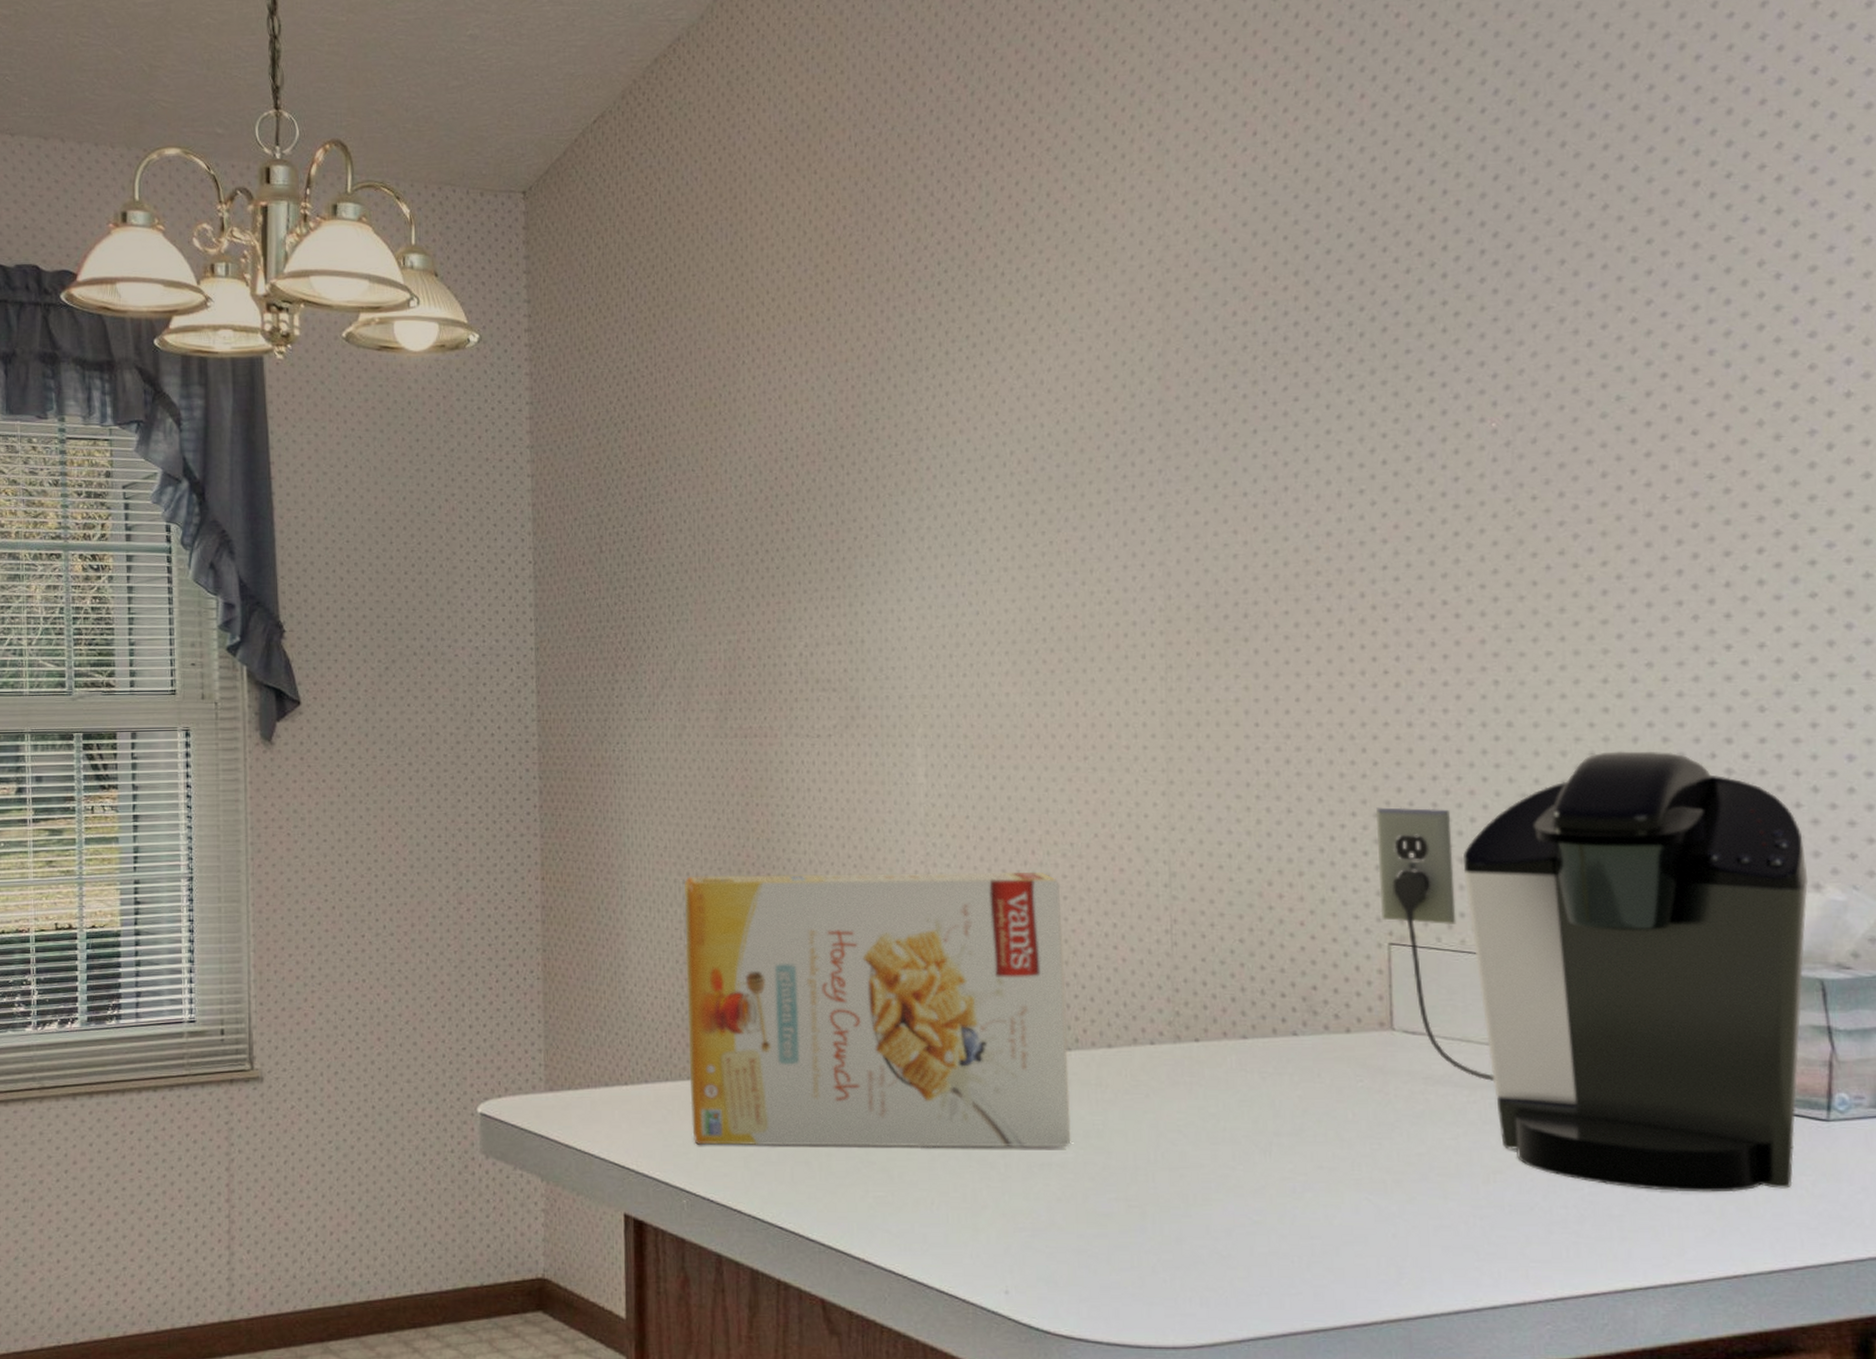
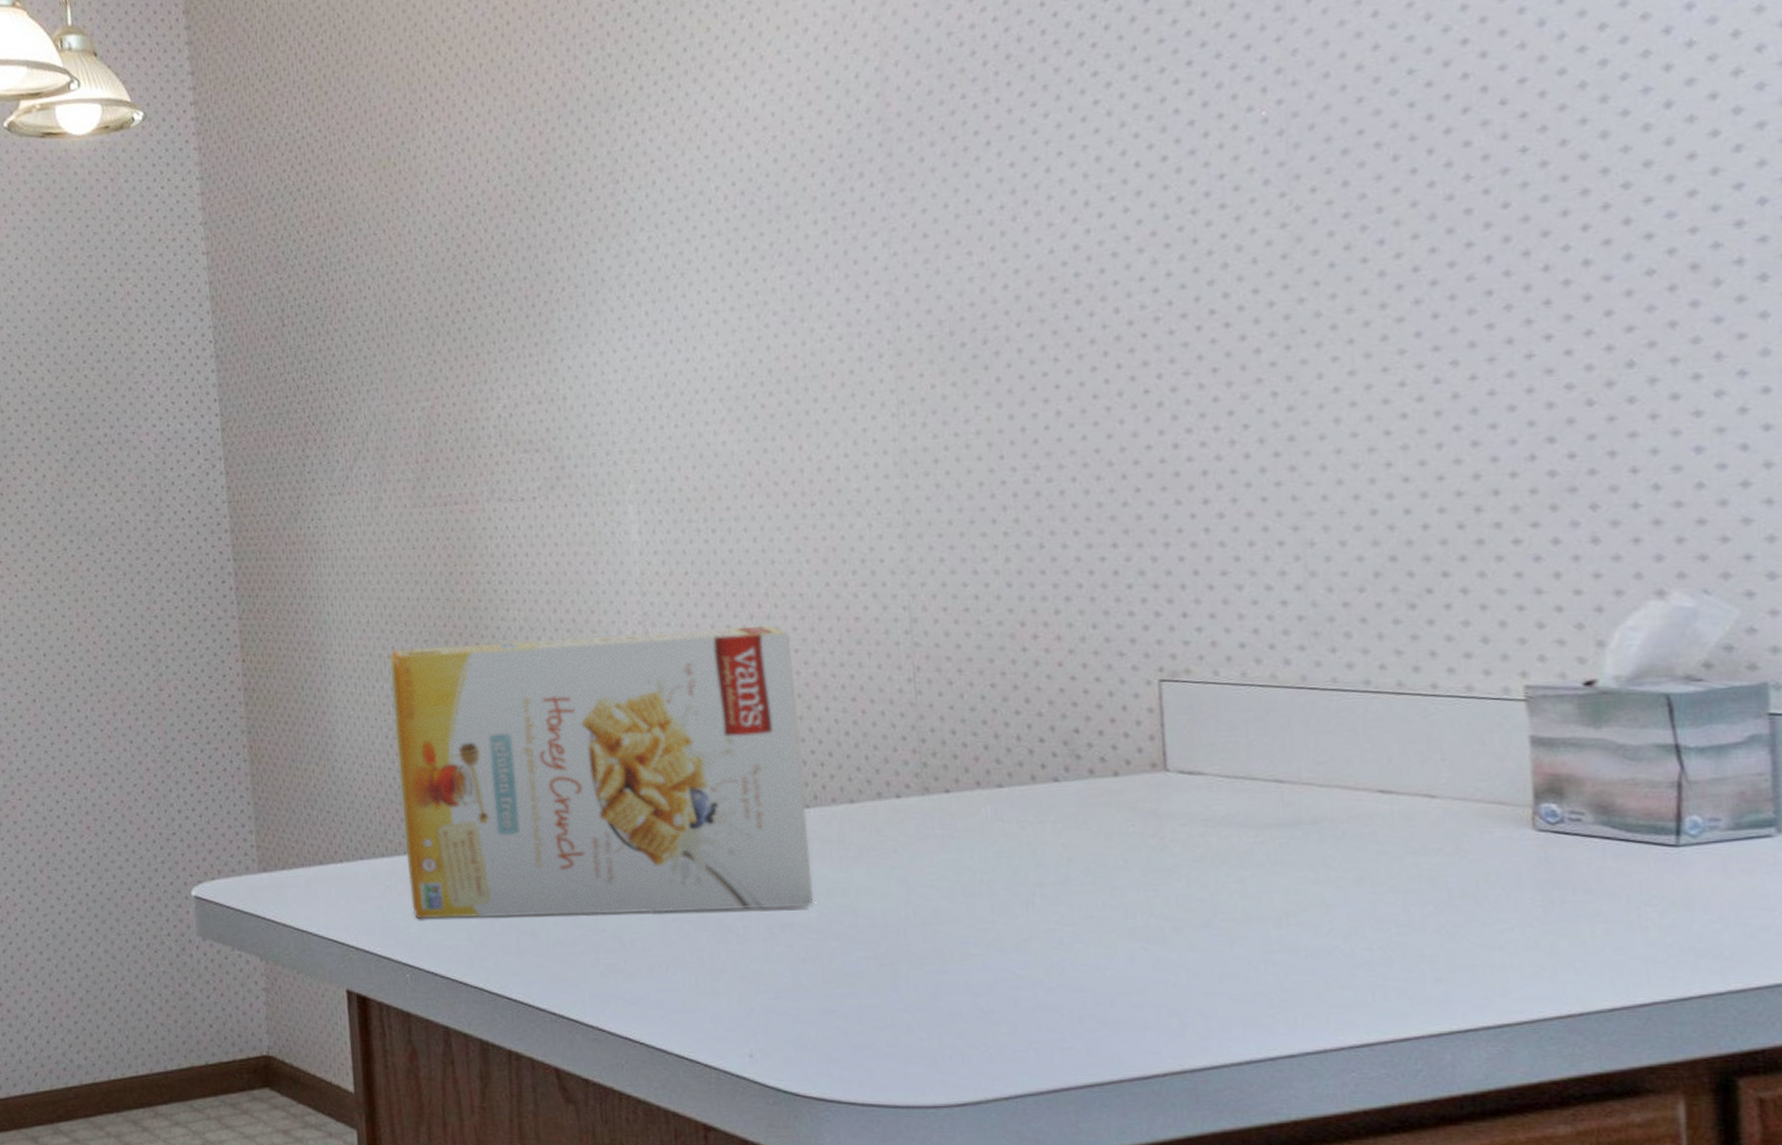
coffee maker: present [1375,751,1809,1193] -> none [1139,456,1650,928]

